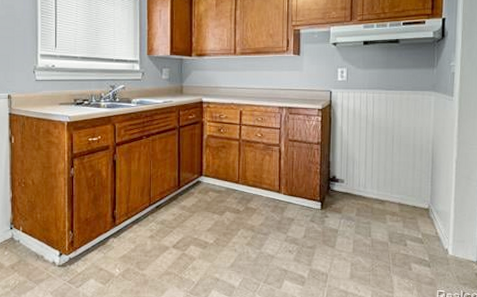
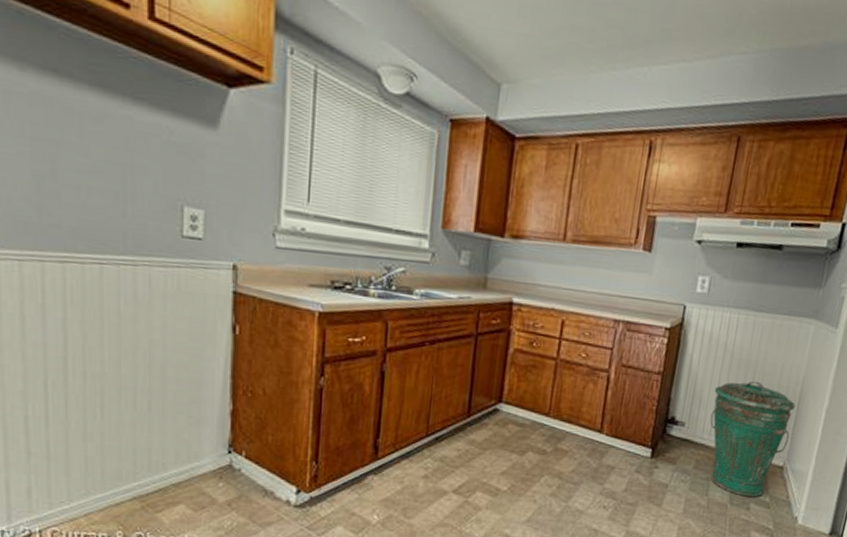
trash can: none [363,143,430,235] -> present [710,381,796,498]

